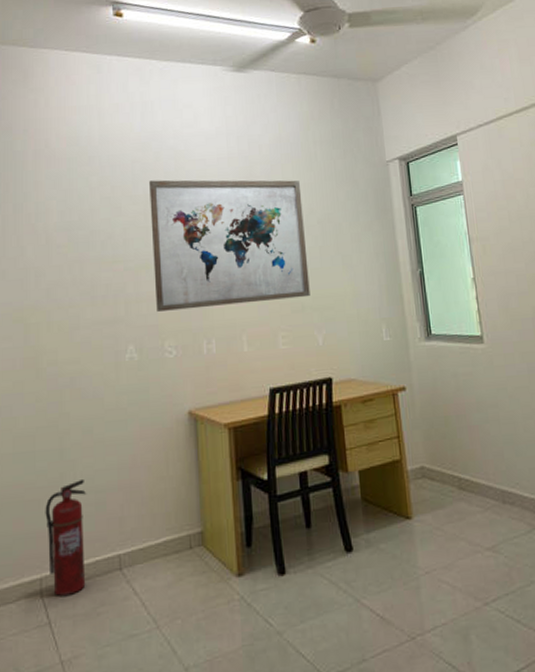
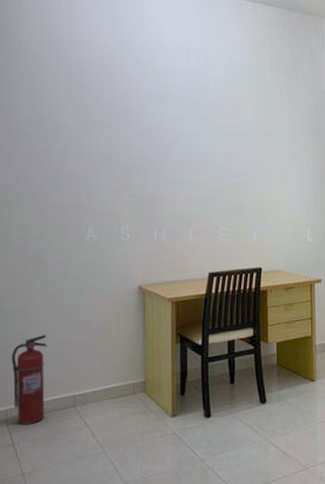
wall art: present [149,180,310,312] -> none [113,85,250,202]

